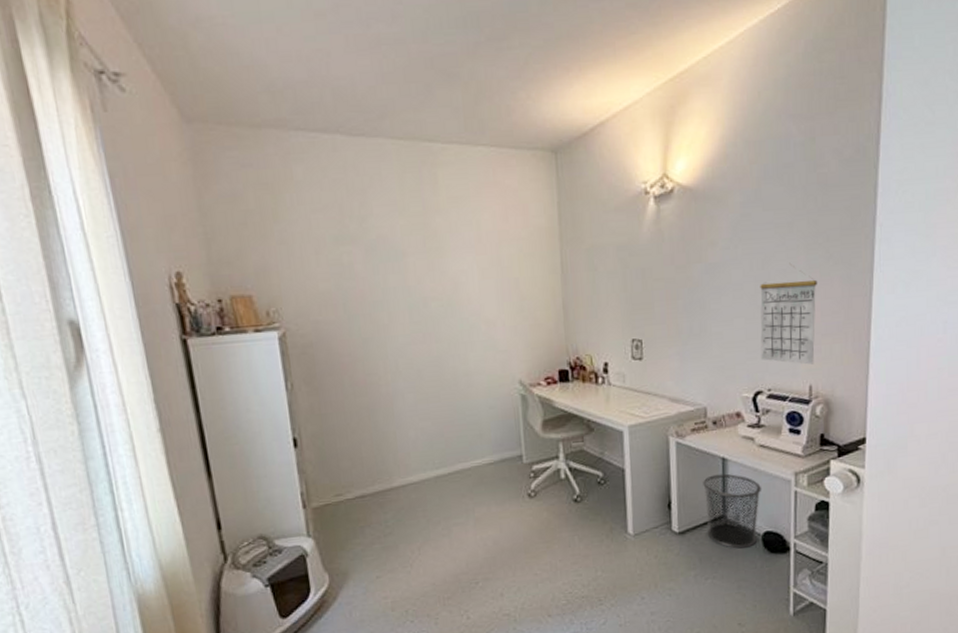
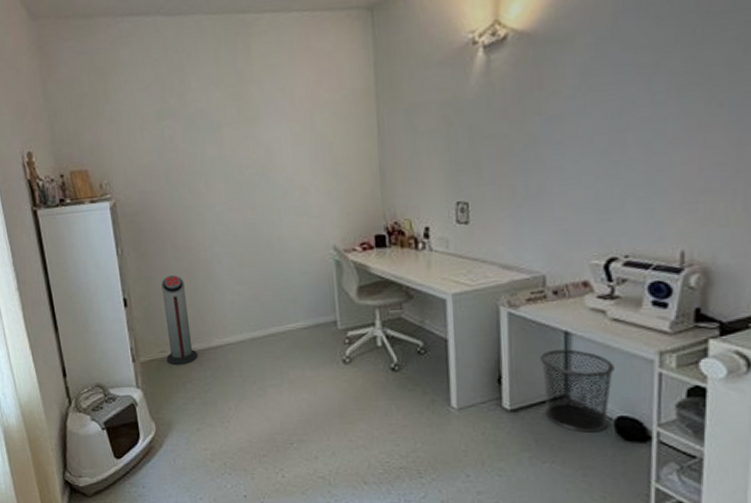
air purifier: none [337,412,378,509] -> present [161,275,198,365]
calendar: present [760,262,817,365] -> none [615,108,694,227]

